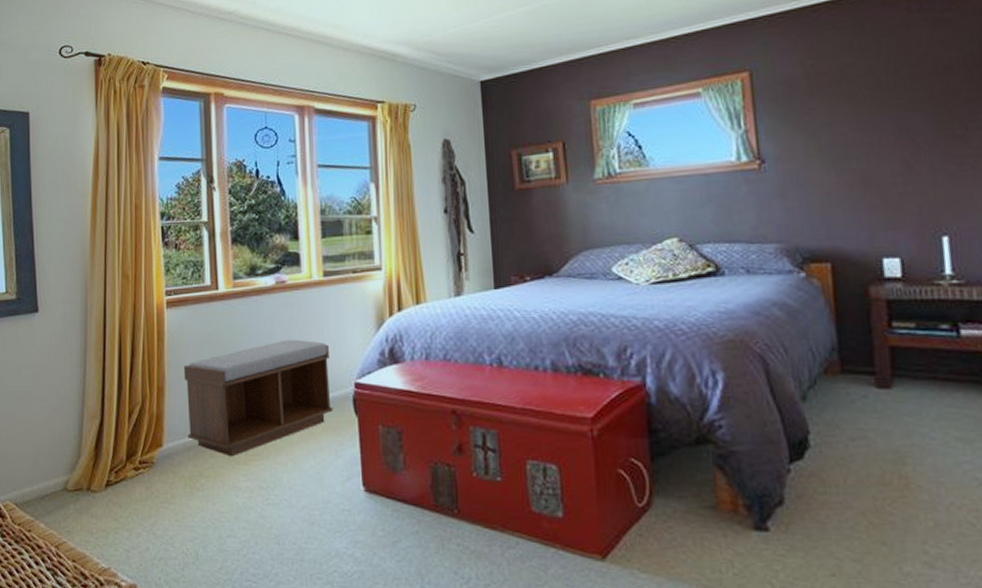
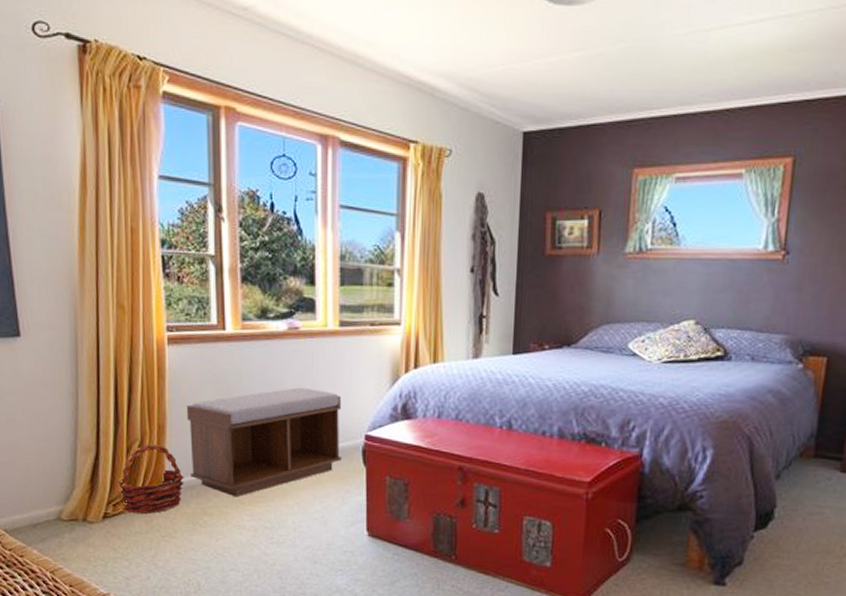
basket: none [119,406,182,480] -> present [117,444,184,514]

